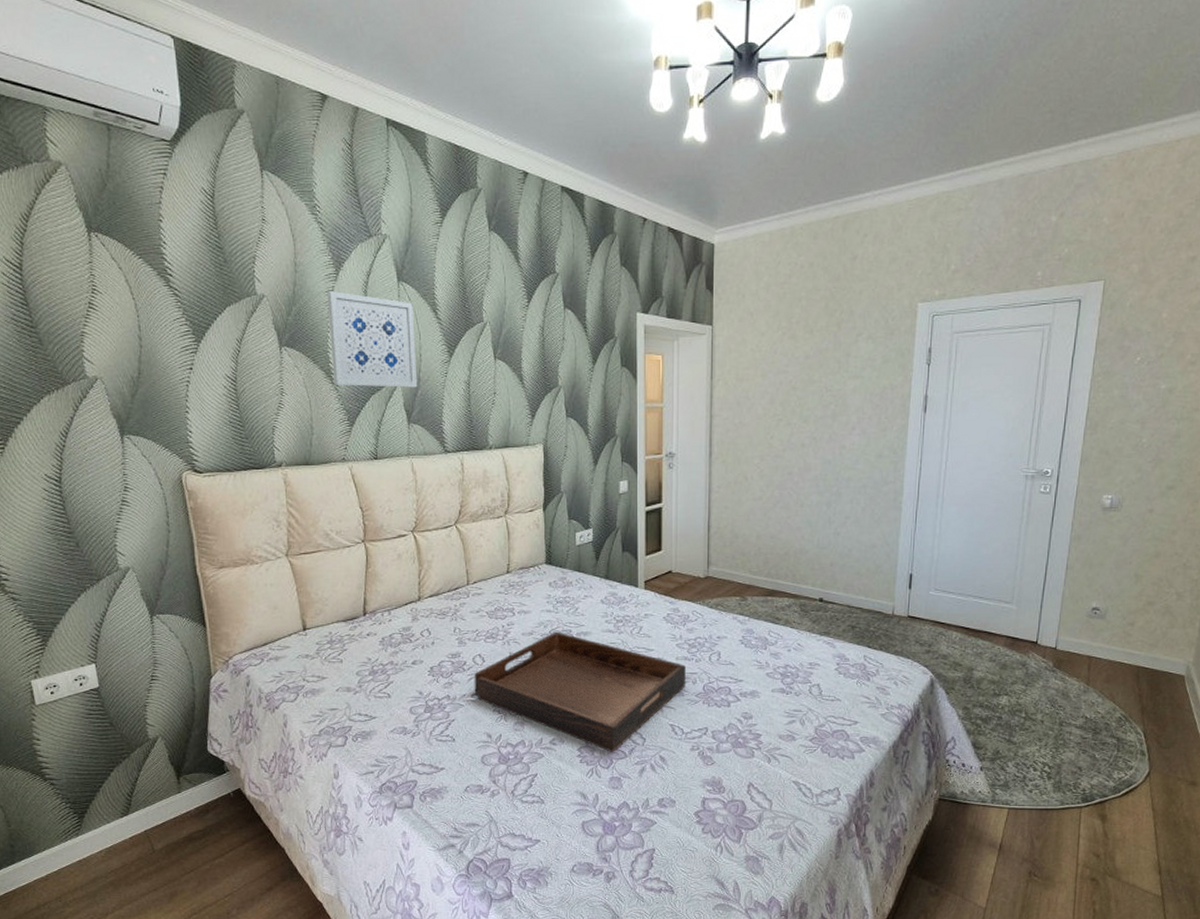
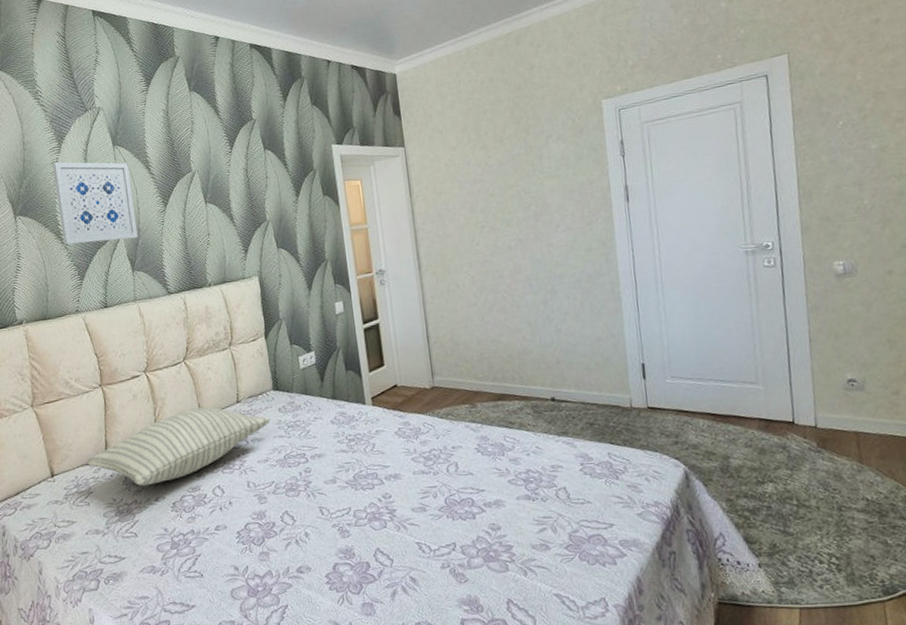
pillow: none [344,574,540,648] -> present [87,407,271,487]
serving tray: present [474,631,686,752] -> none [215,456,427,577]

